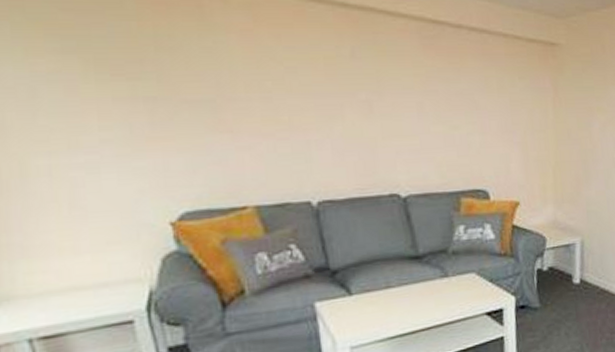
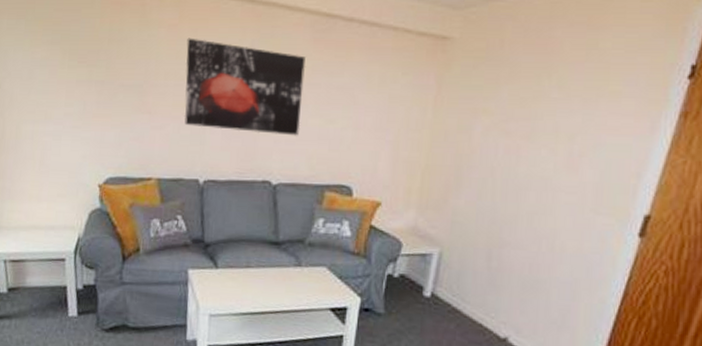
wall art: none [268,44,424,145] -> present [184,38,306,136]

